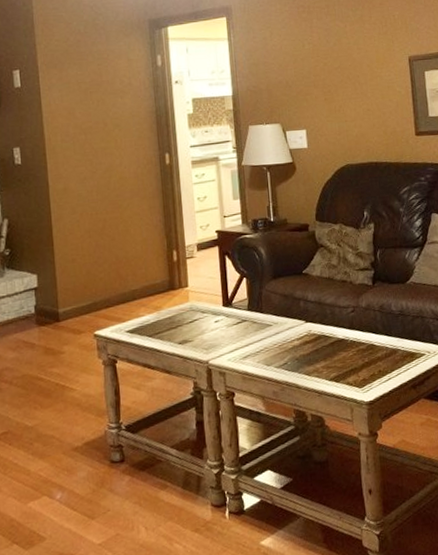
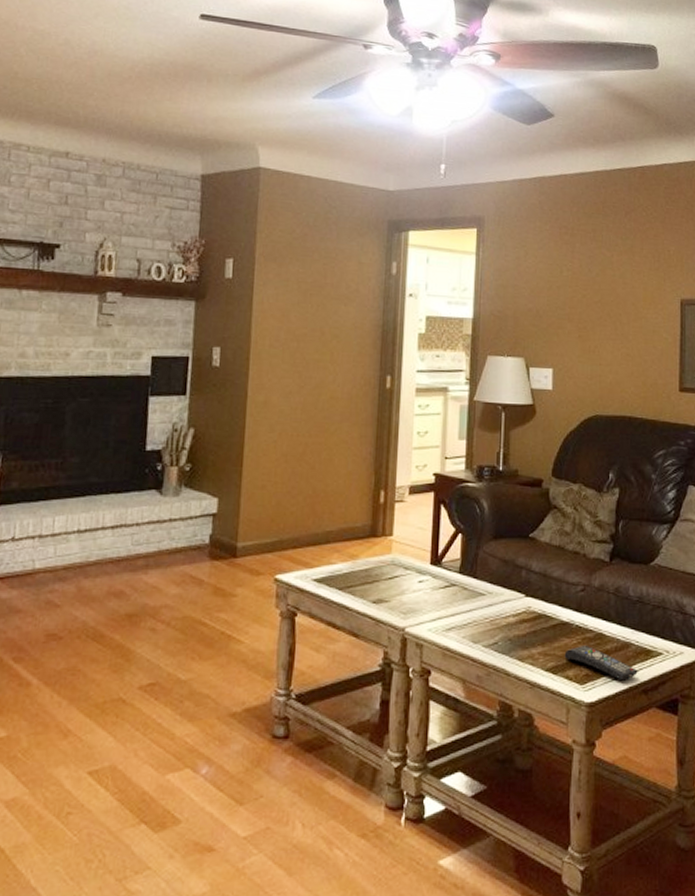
remote control: none [343,356,406,380] -> present [564,646,638,681]

